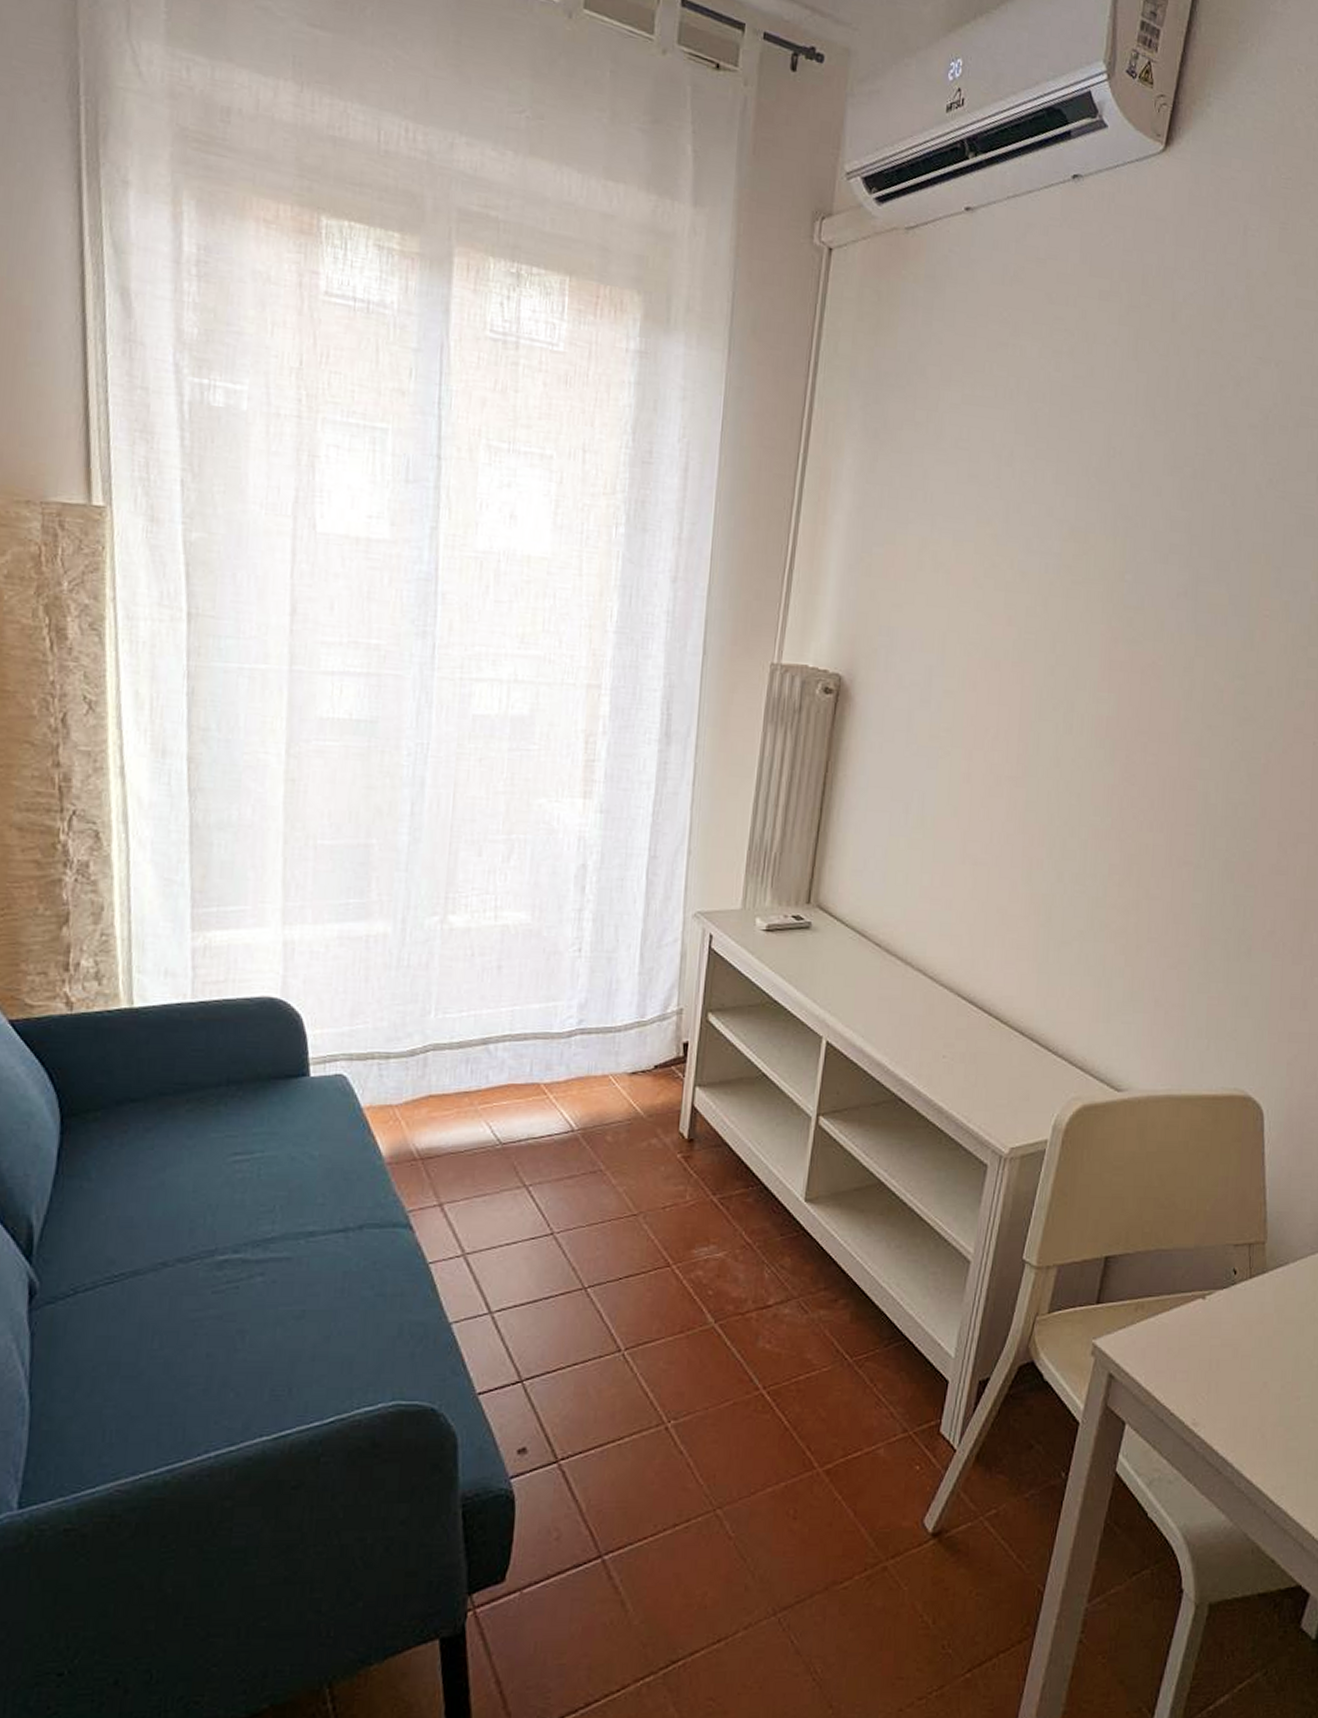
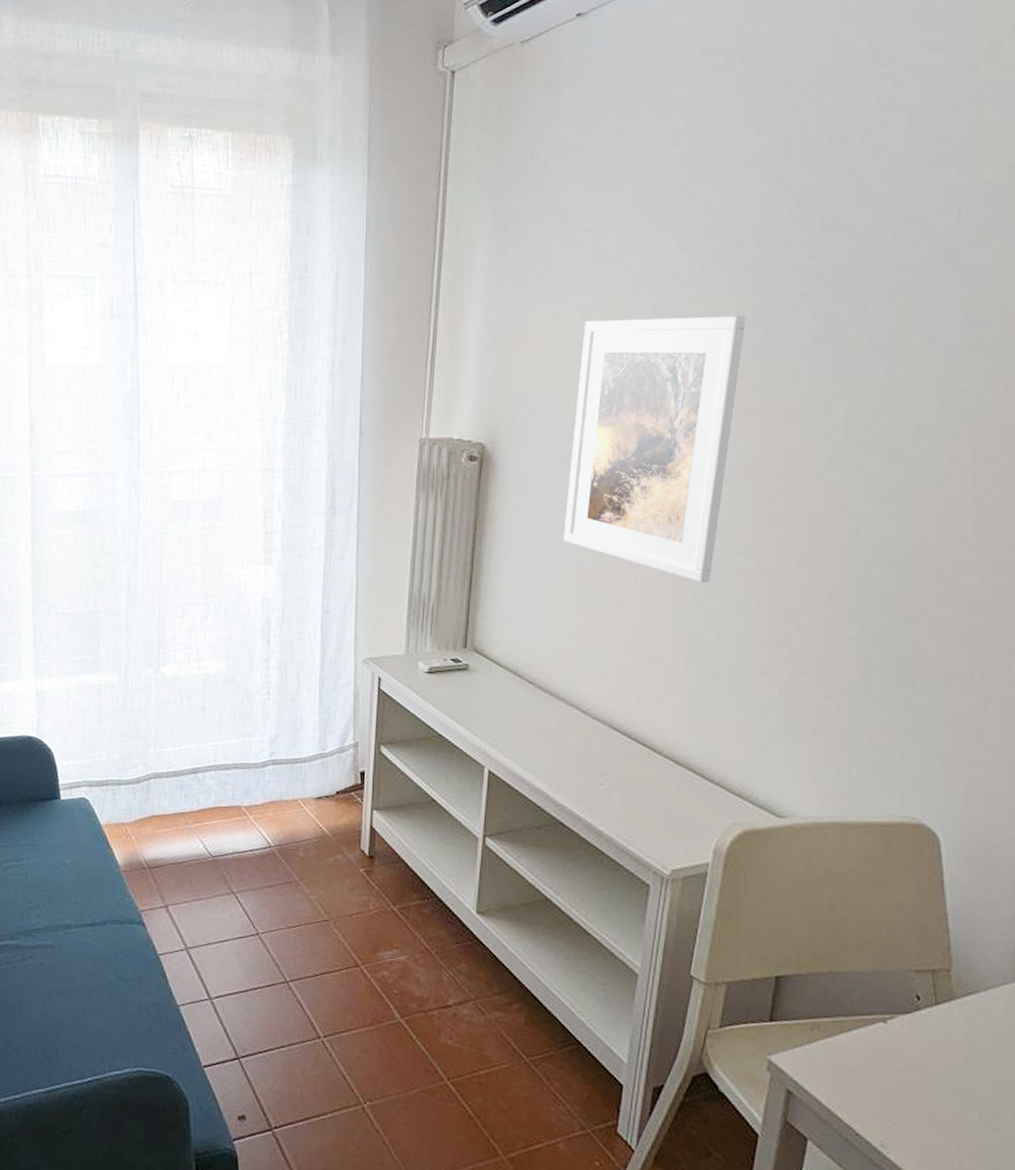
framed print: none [920,548,1116,843] -> present [563,315,746,583]

